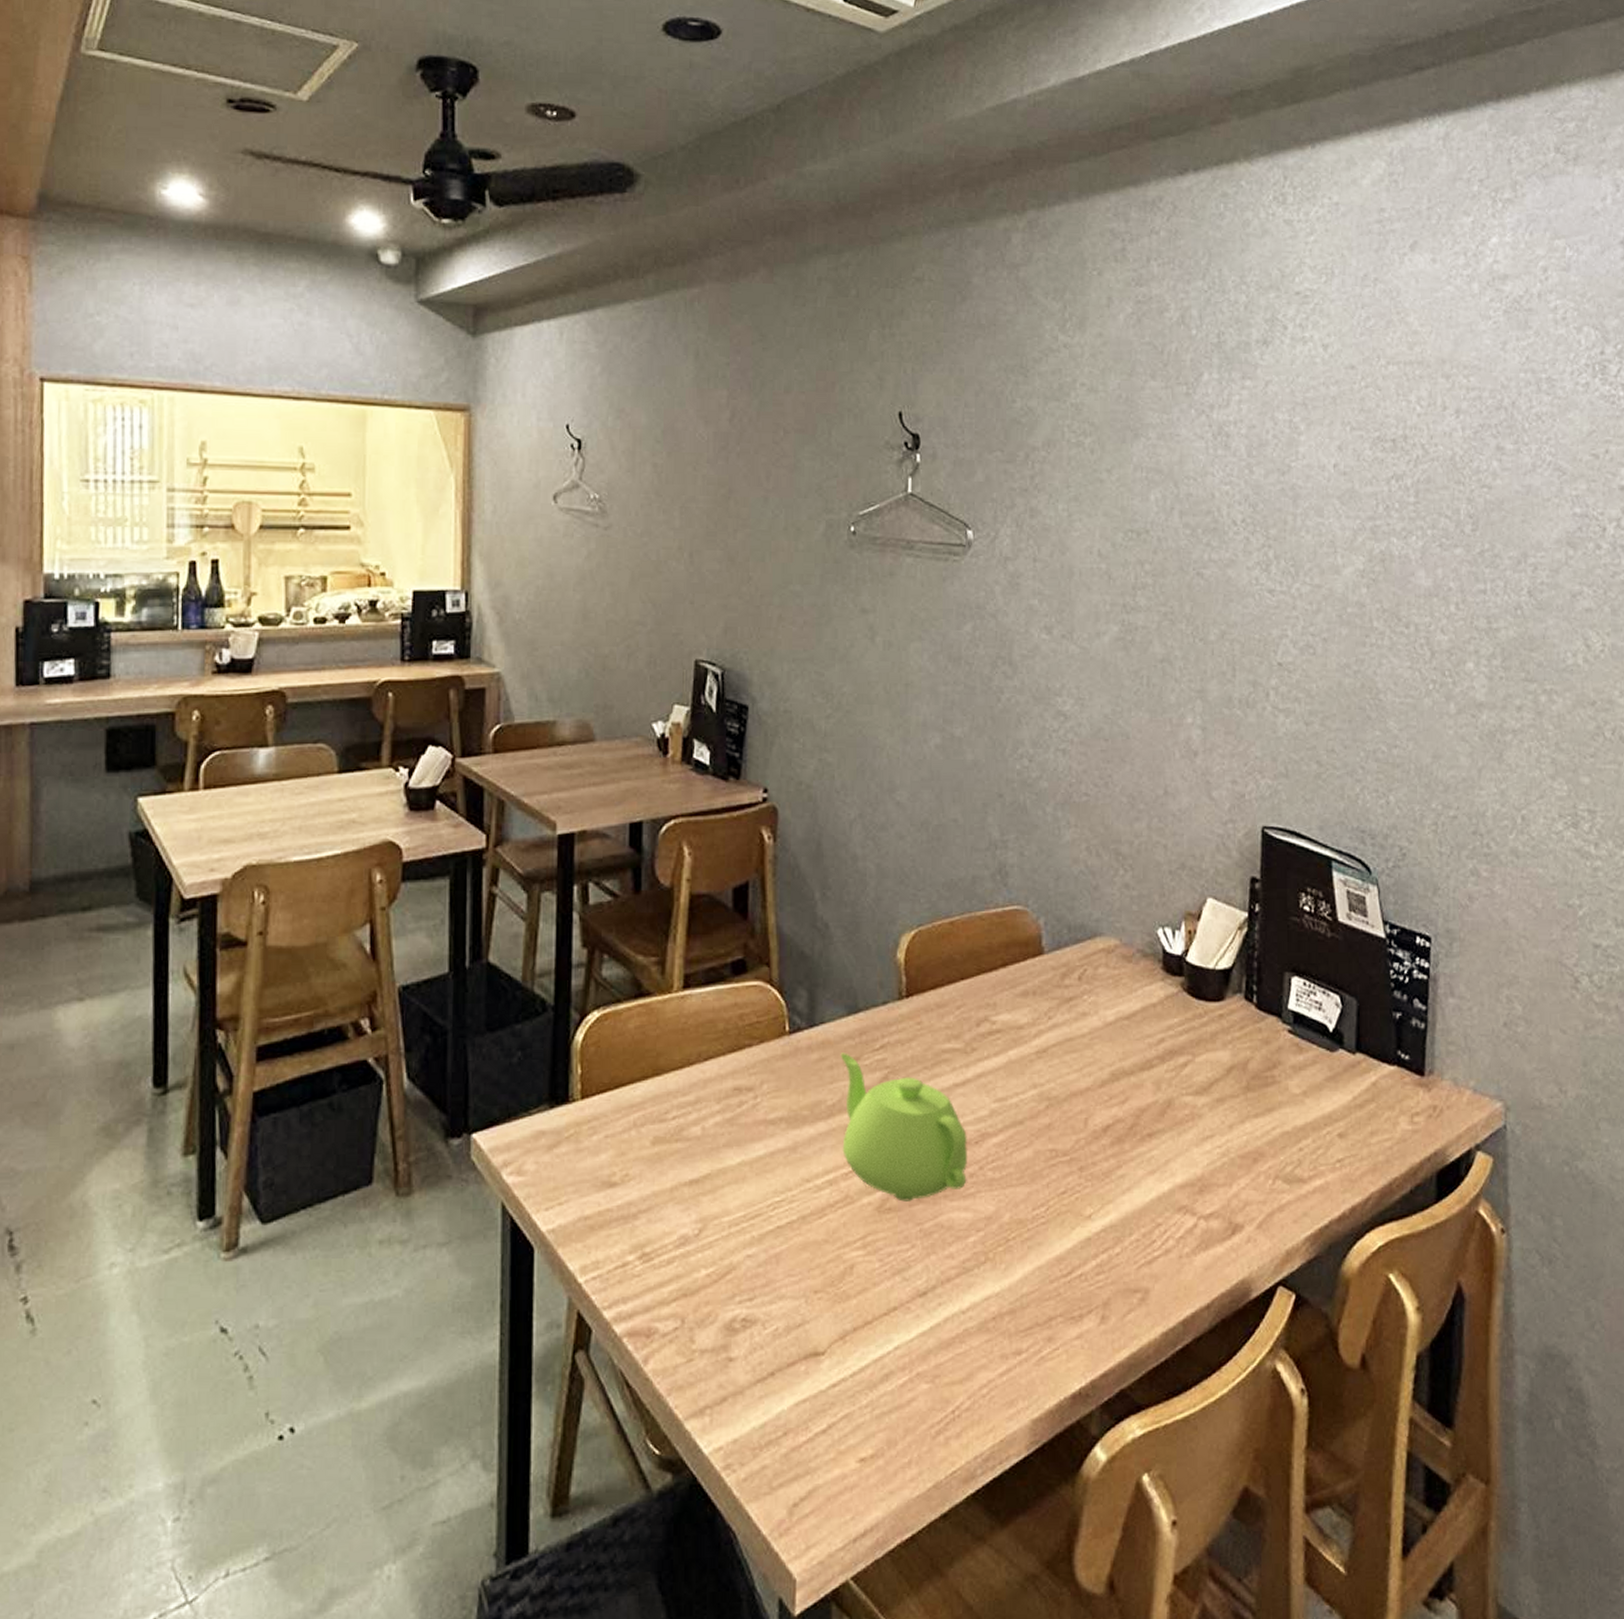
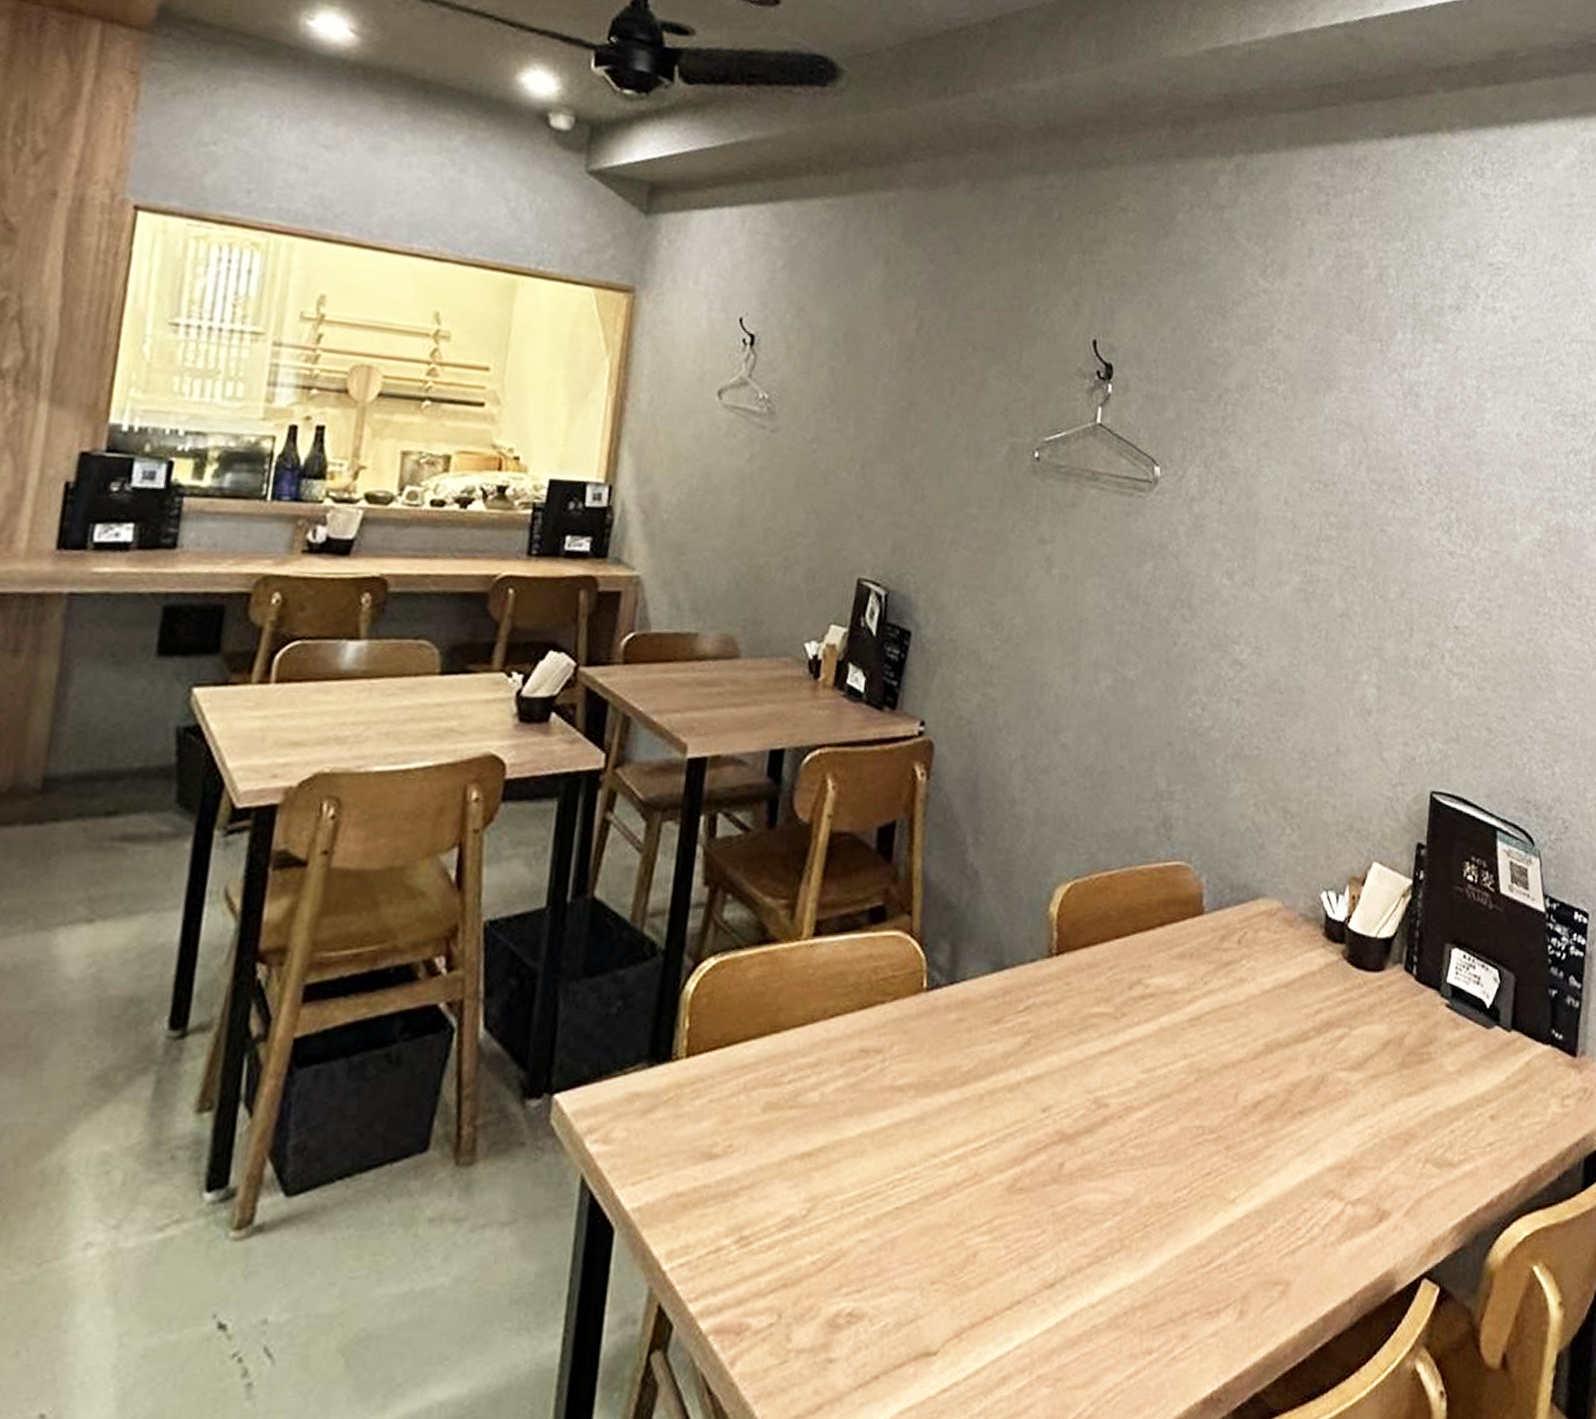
teapot: present [840,1053,968,1202] -> none [974,1013,1111,1181]

